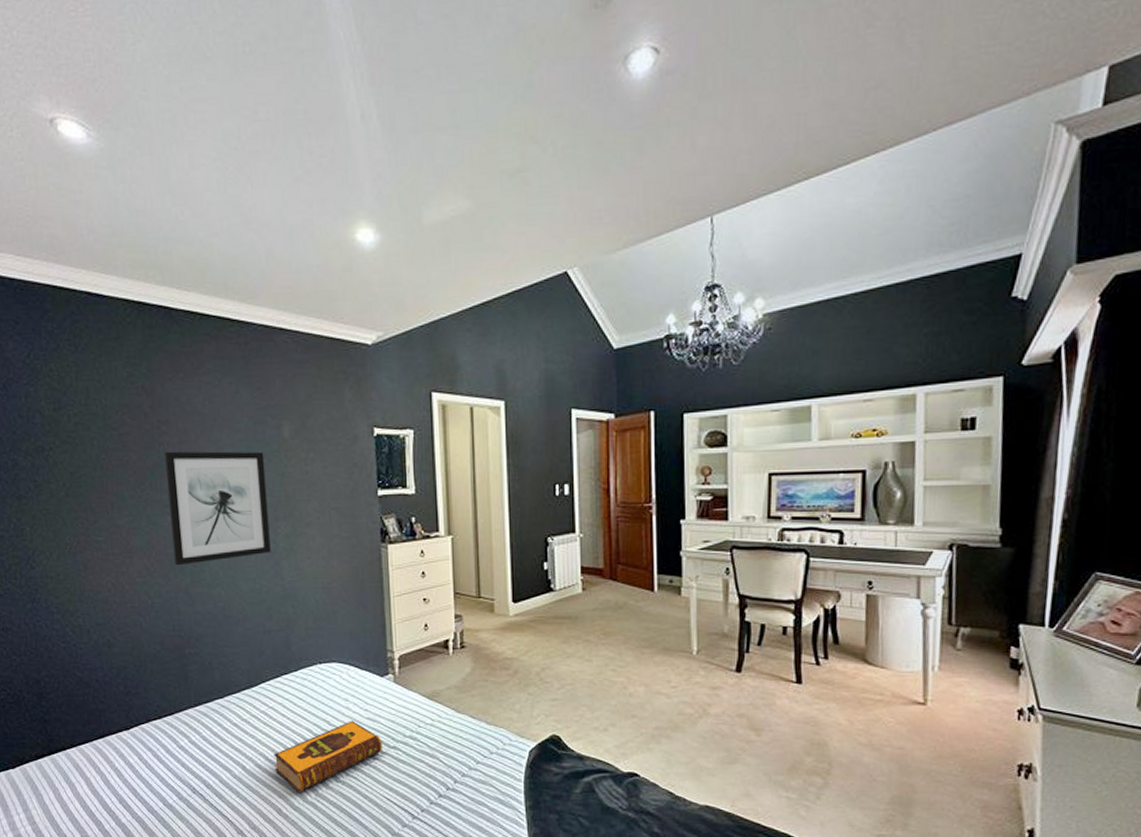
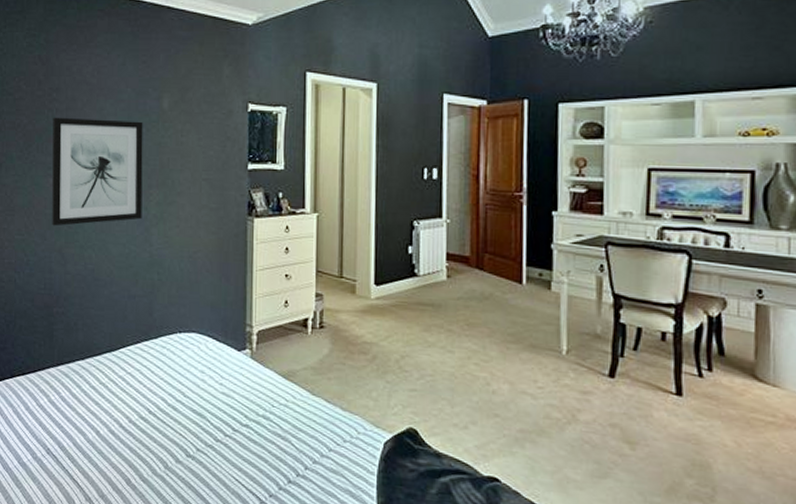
hardback book: present [274,720,382,792] -> none [127,394,235,464]

